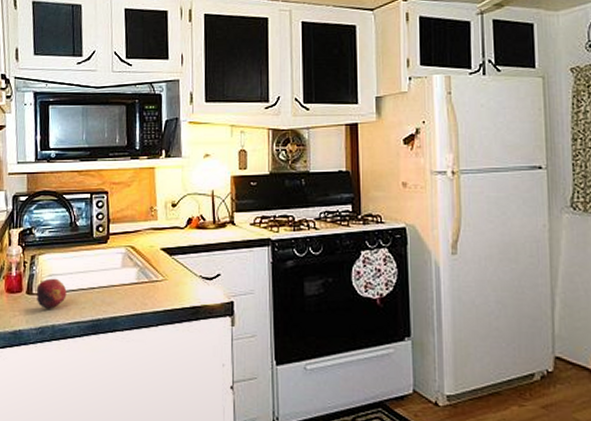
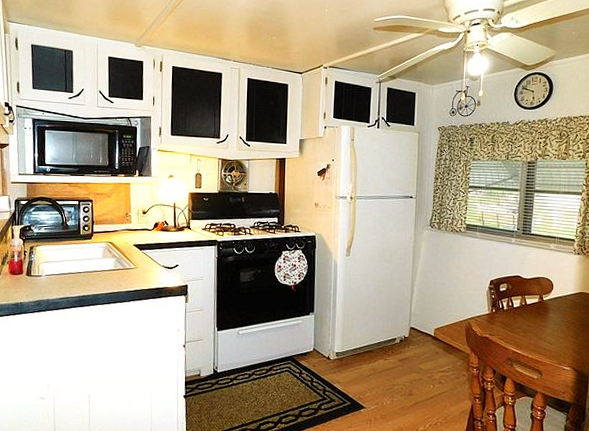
fruit: present [36,278,67,309] -> none [34,264,59,287]

